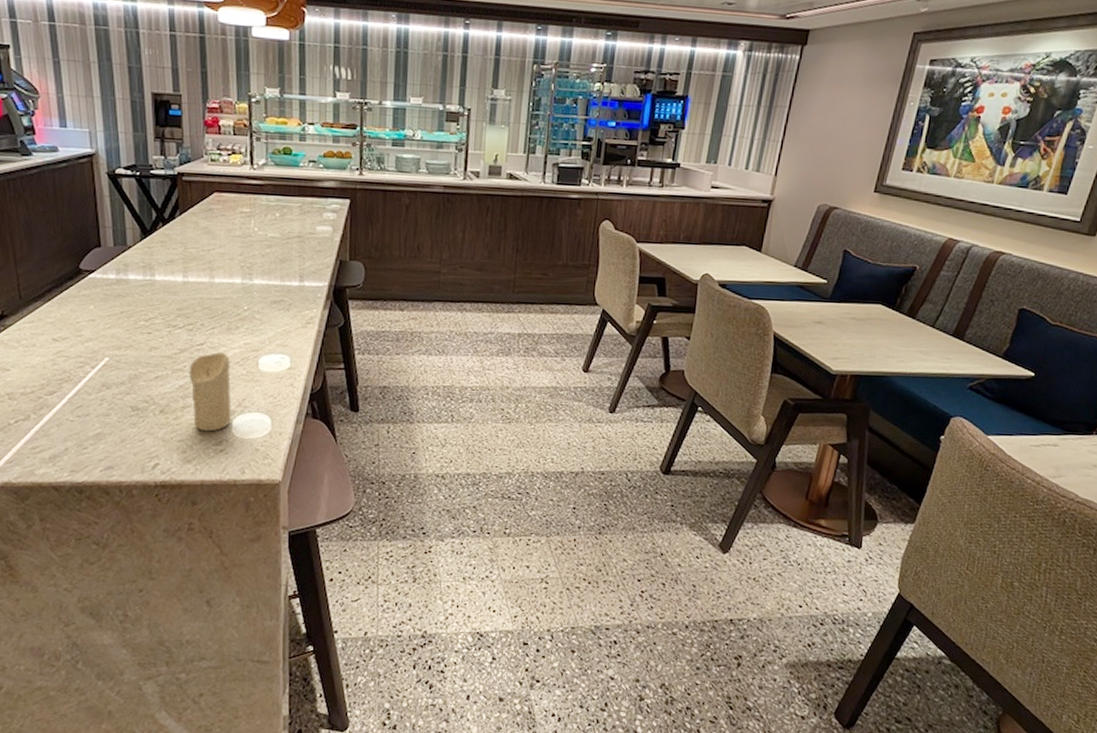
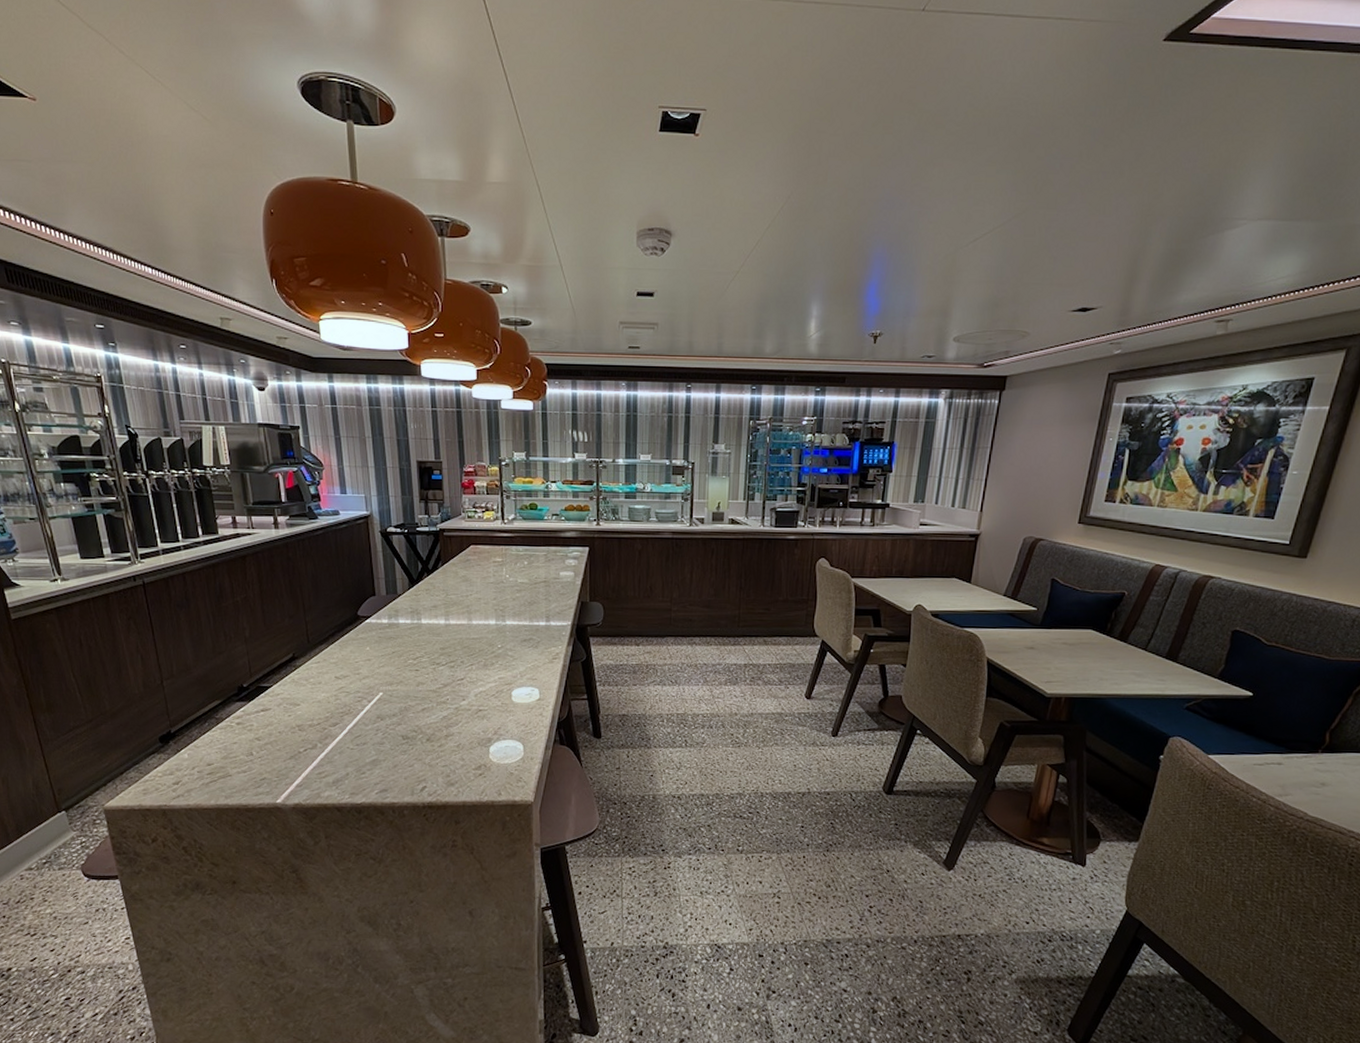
candle: present [189,352,231,432] -> none [451,686,488,758]

